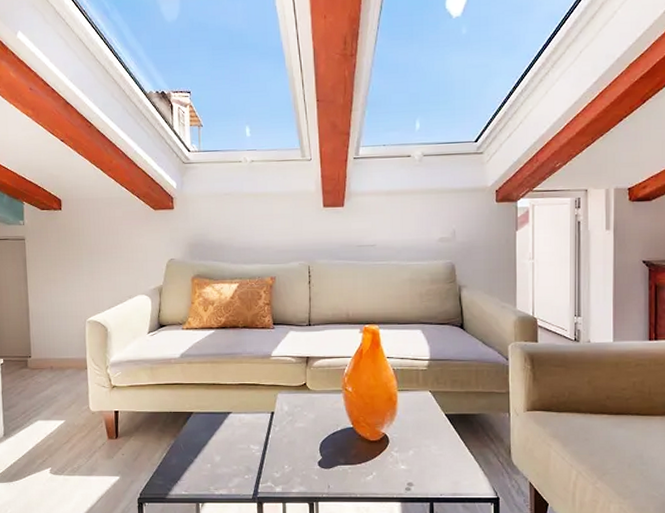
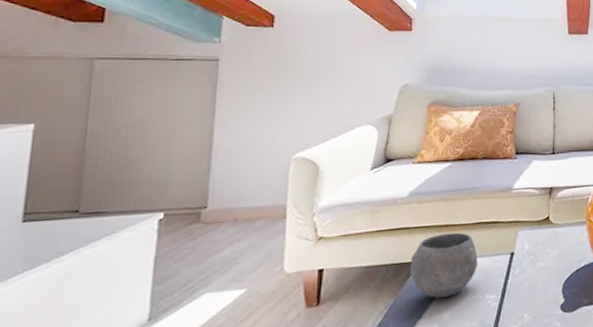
bowl: none [185,391,242,443] -> present [410,232,478,298]

